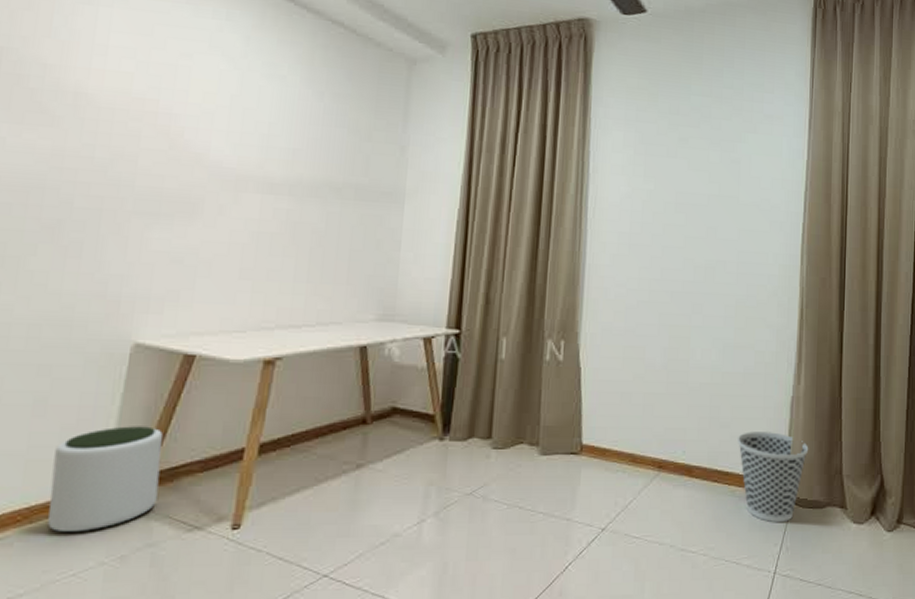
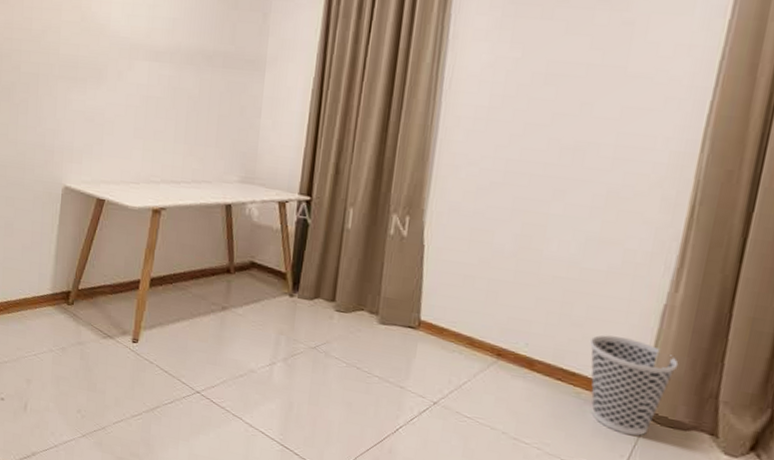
plant pot: present [48,426,163,533] -> none [18,250,85,326]

